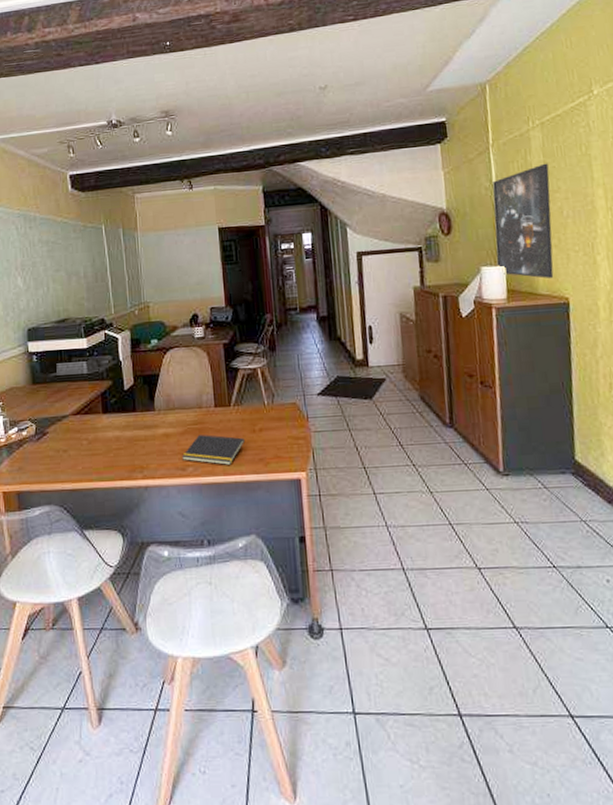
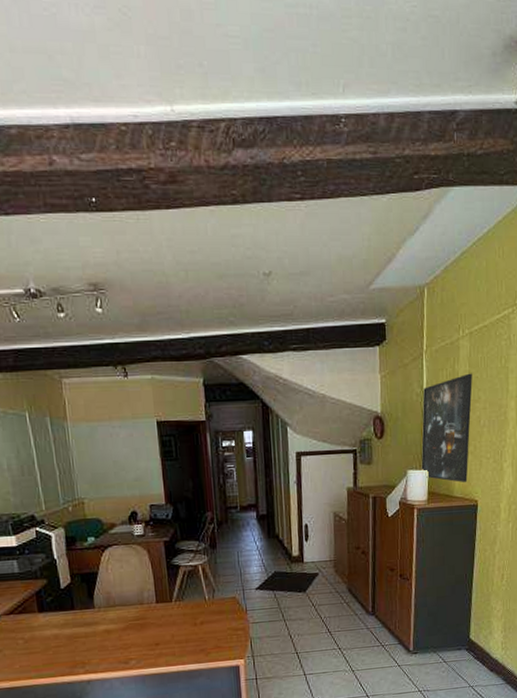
notepad: present [182,435,245,465] -> none [124,629,186,657]

